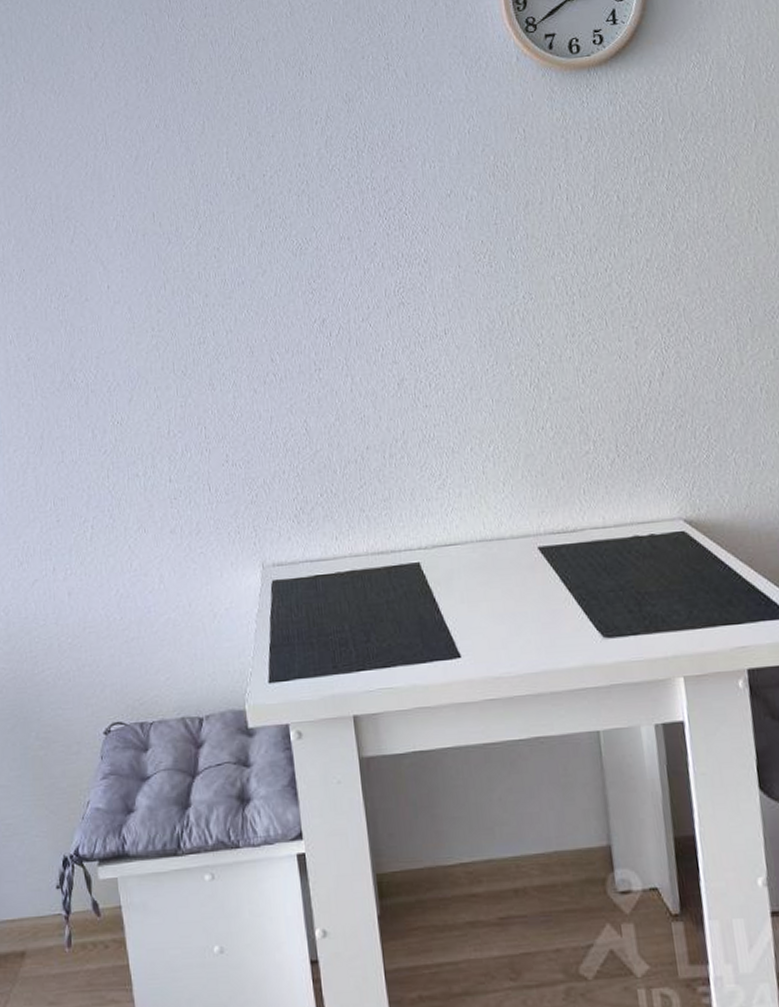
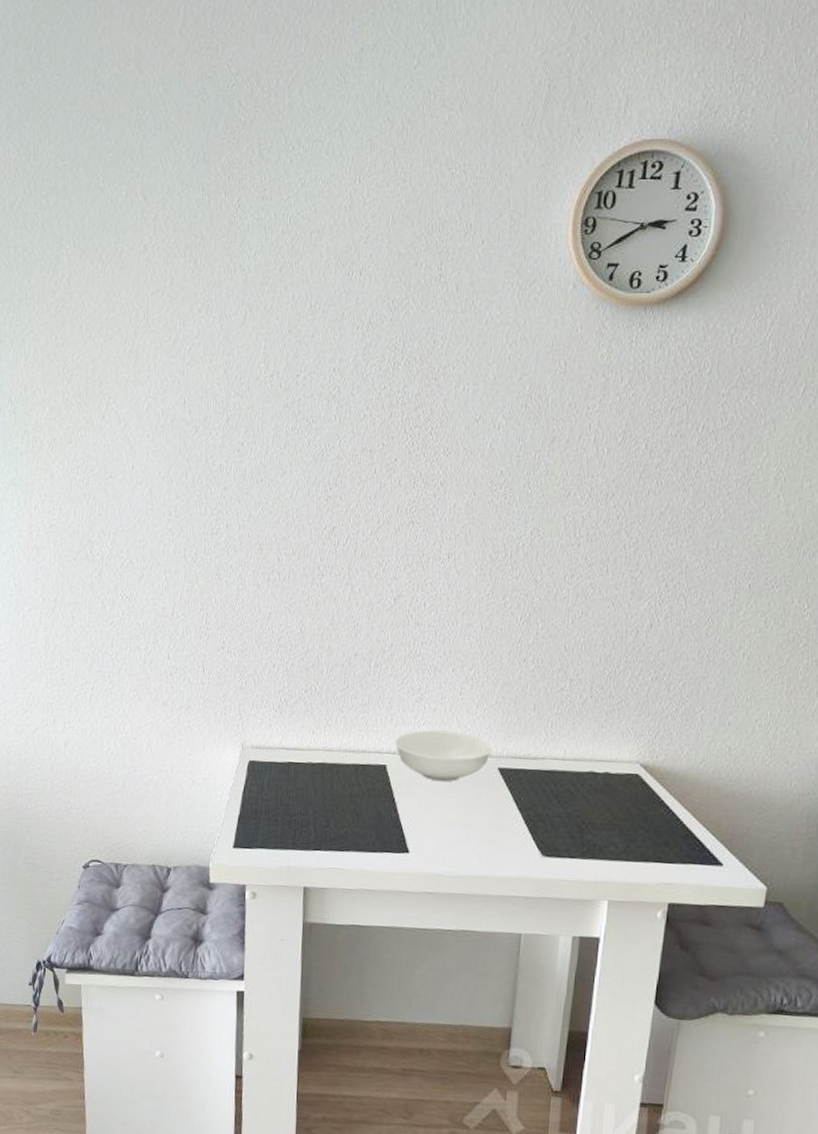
bowl: none [424,514,528,572] -> present [394,730,493,782]

